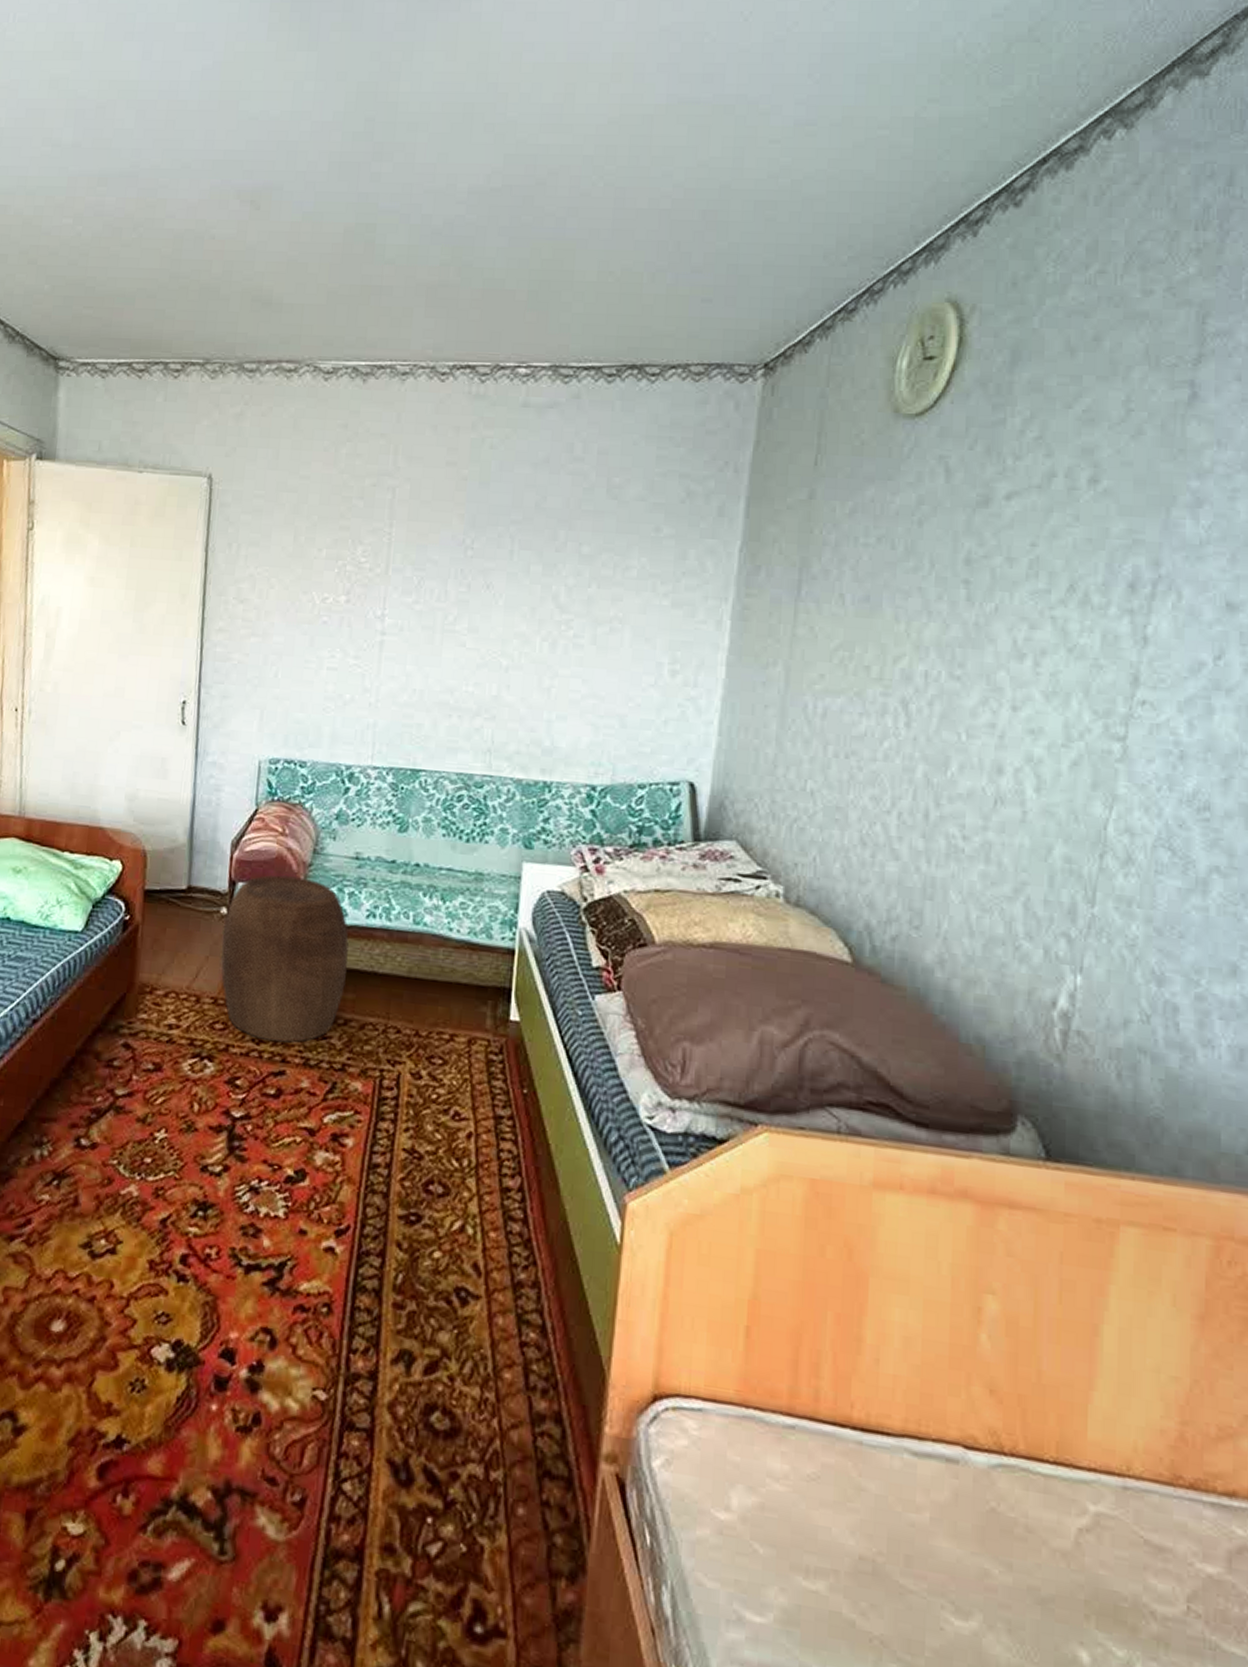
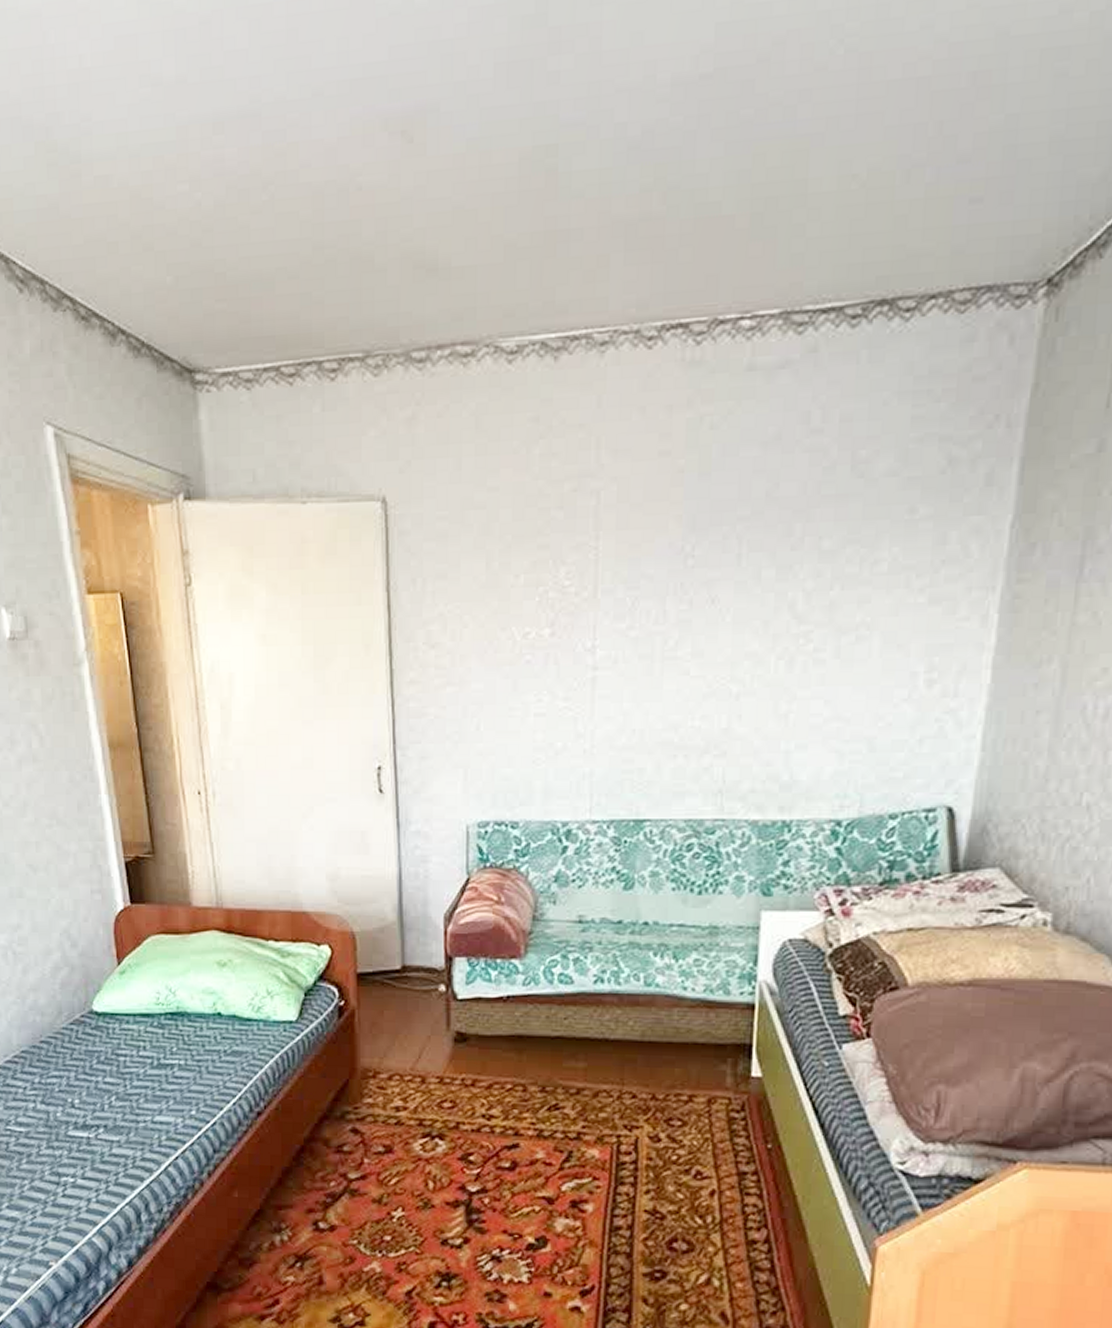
stool: present [221,875,350,1043] -> none [443,945,578,1117]

